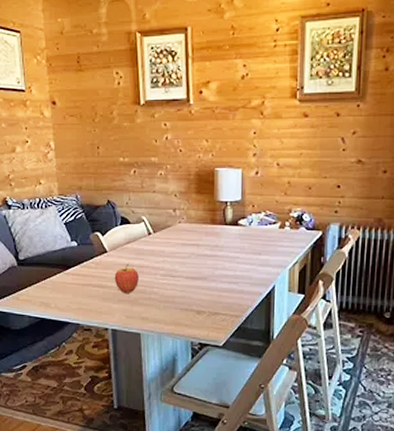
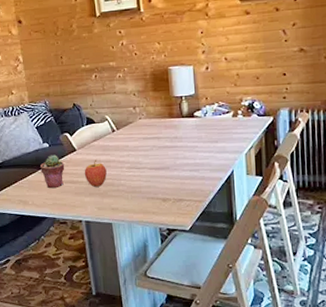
potted succulent: none [67,255,93,292] -> present [40,154,65,189]

